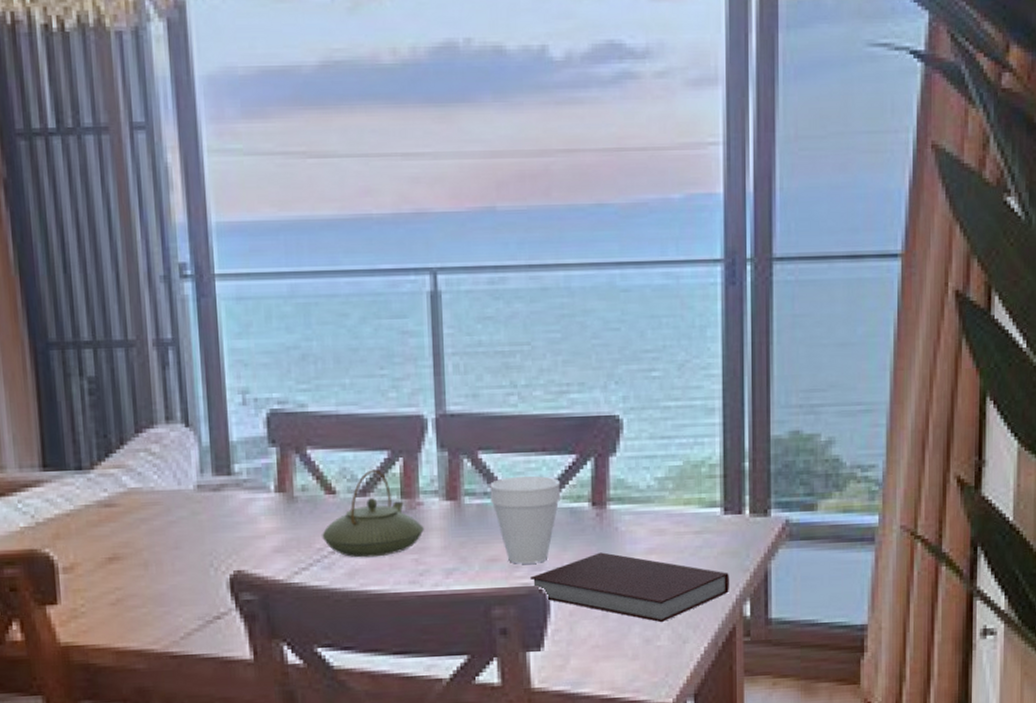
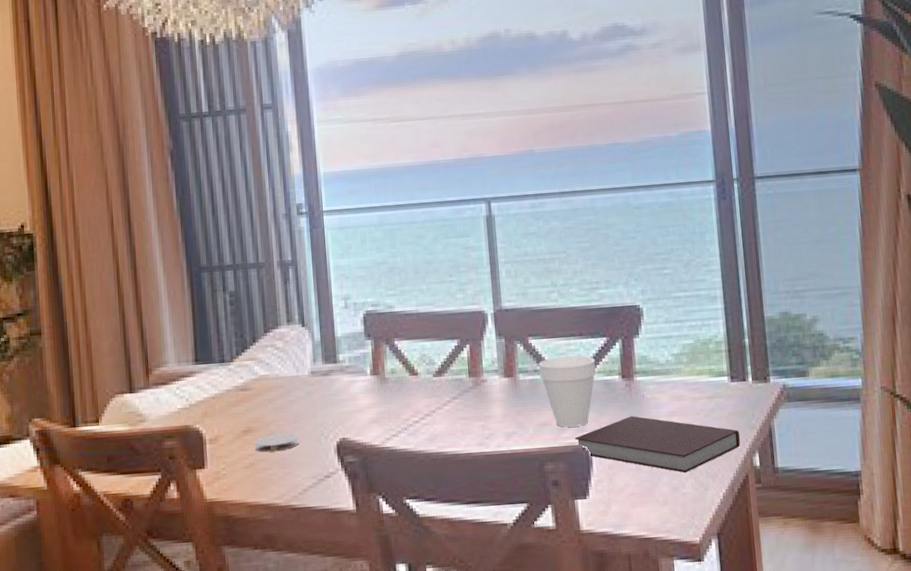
coaster: none [122,561,182,586] -> present [254,432,300,452]
teapot: present [322,469,425,558] -> none [408,355,489,426]

